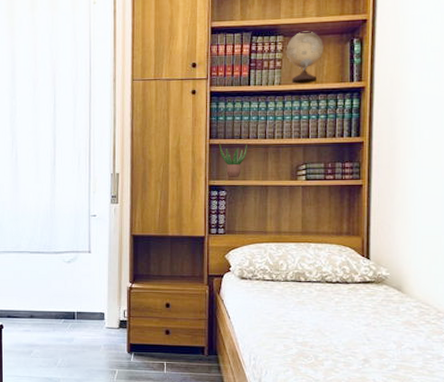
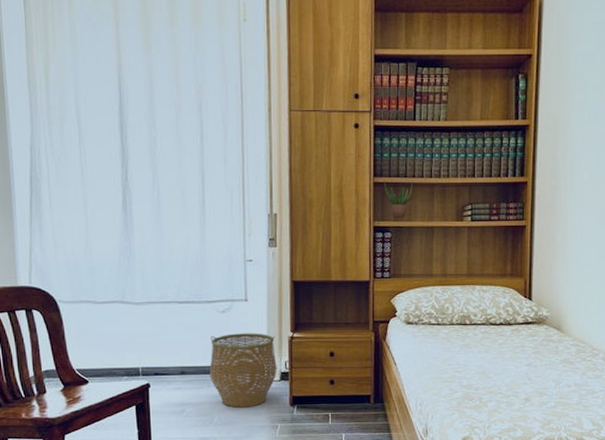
basket: none [55,282,116,352] -> present [209,333,277,408]
globe: present [286,31,324,84] -> none [452,64,489,120]

